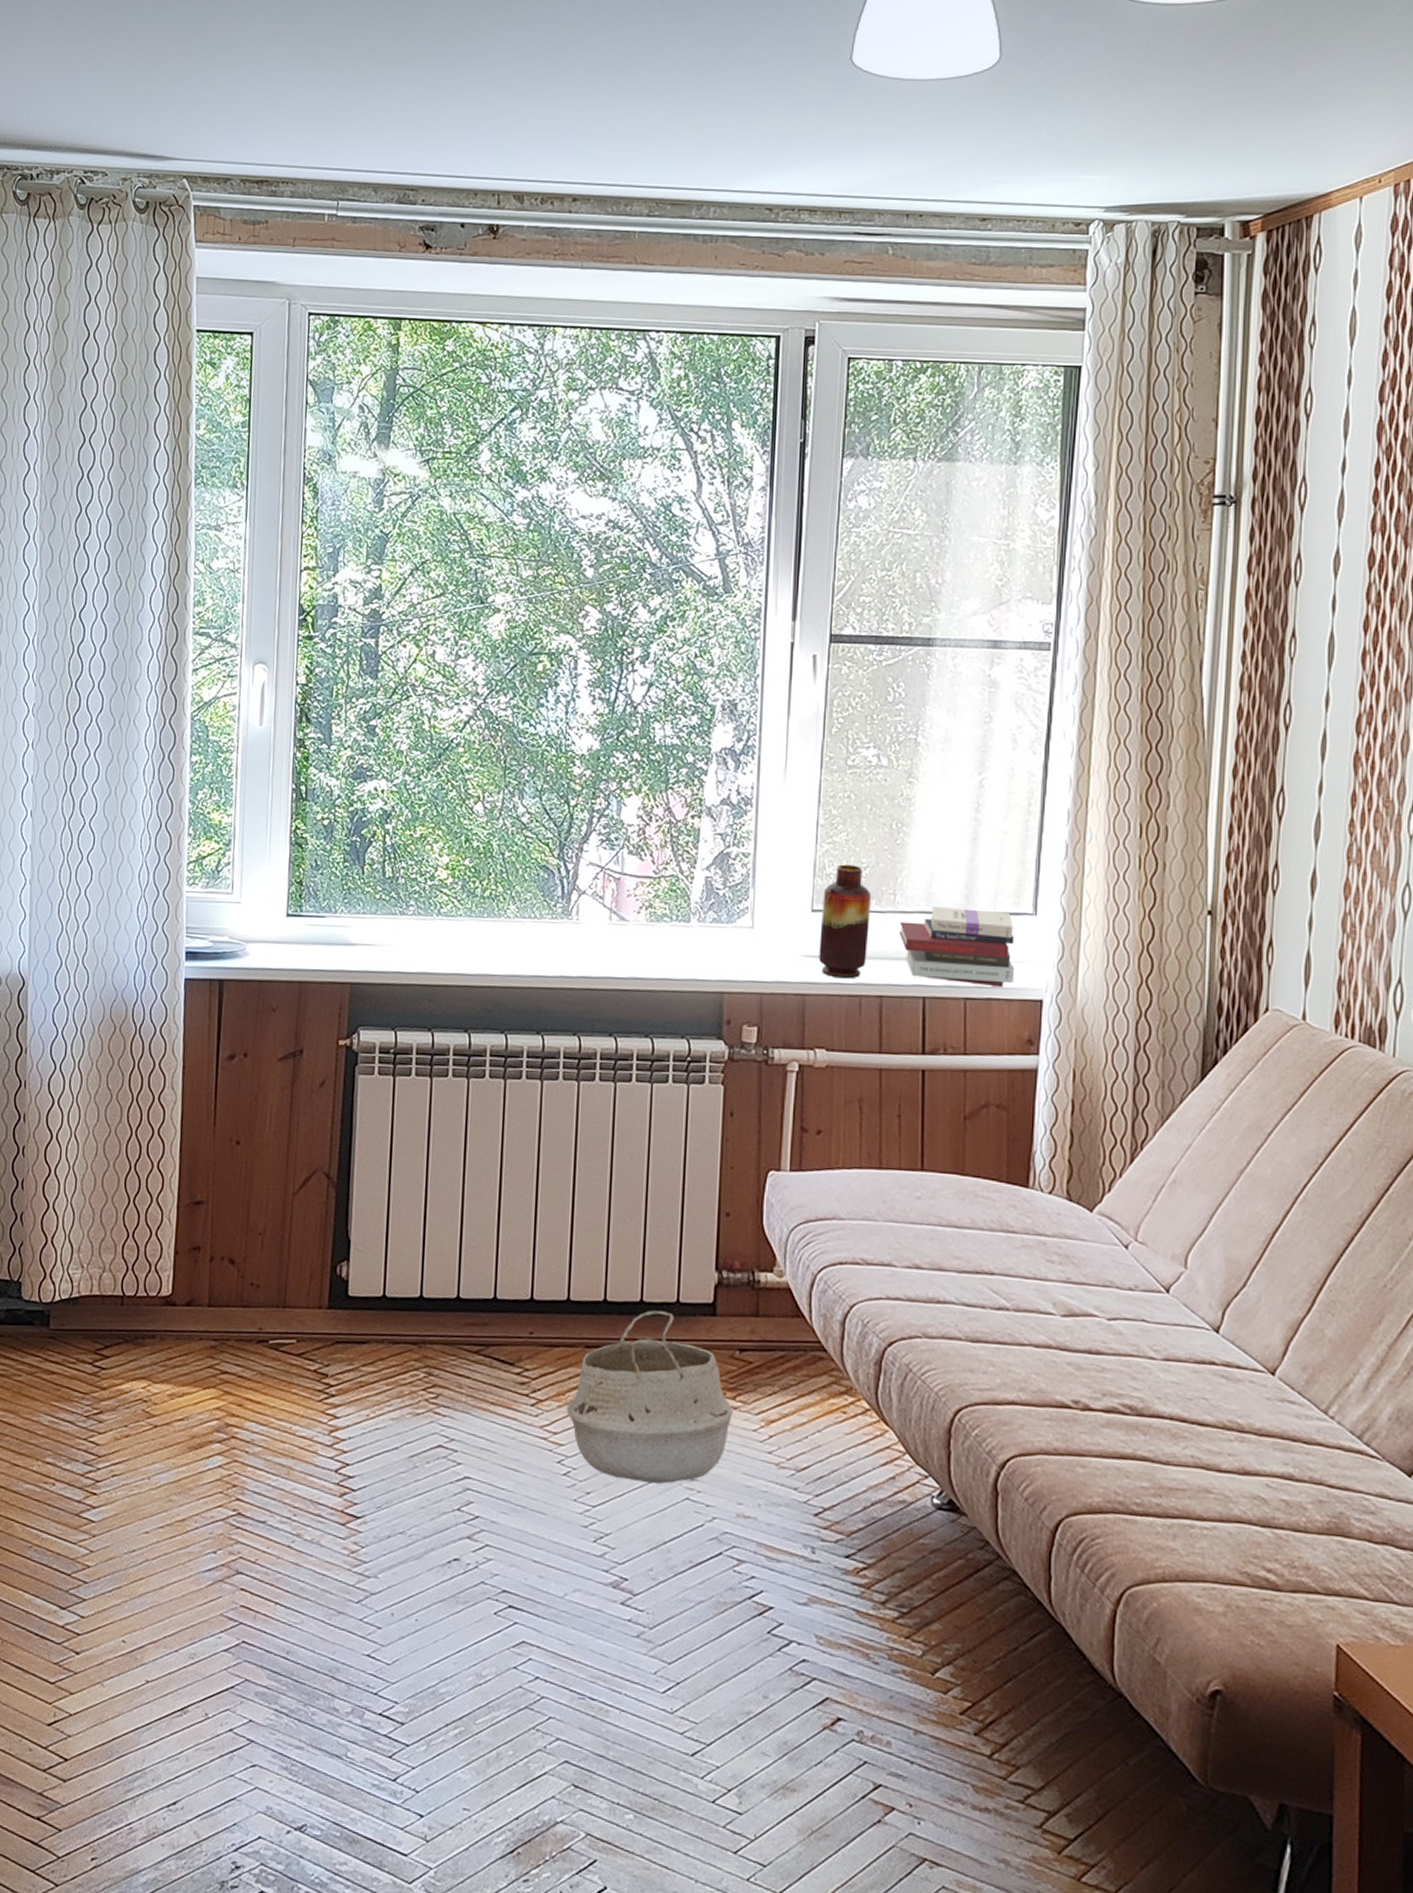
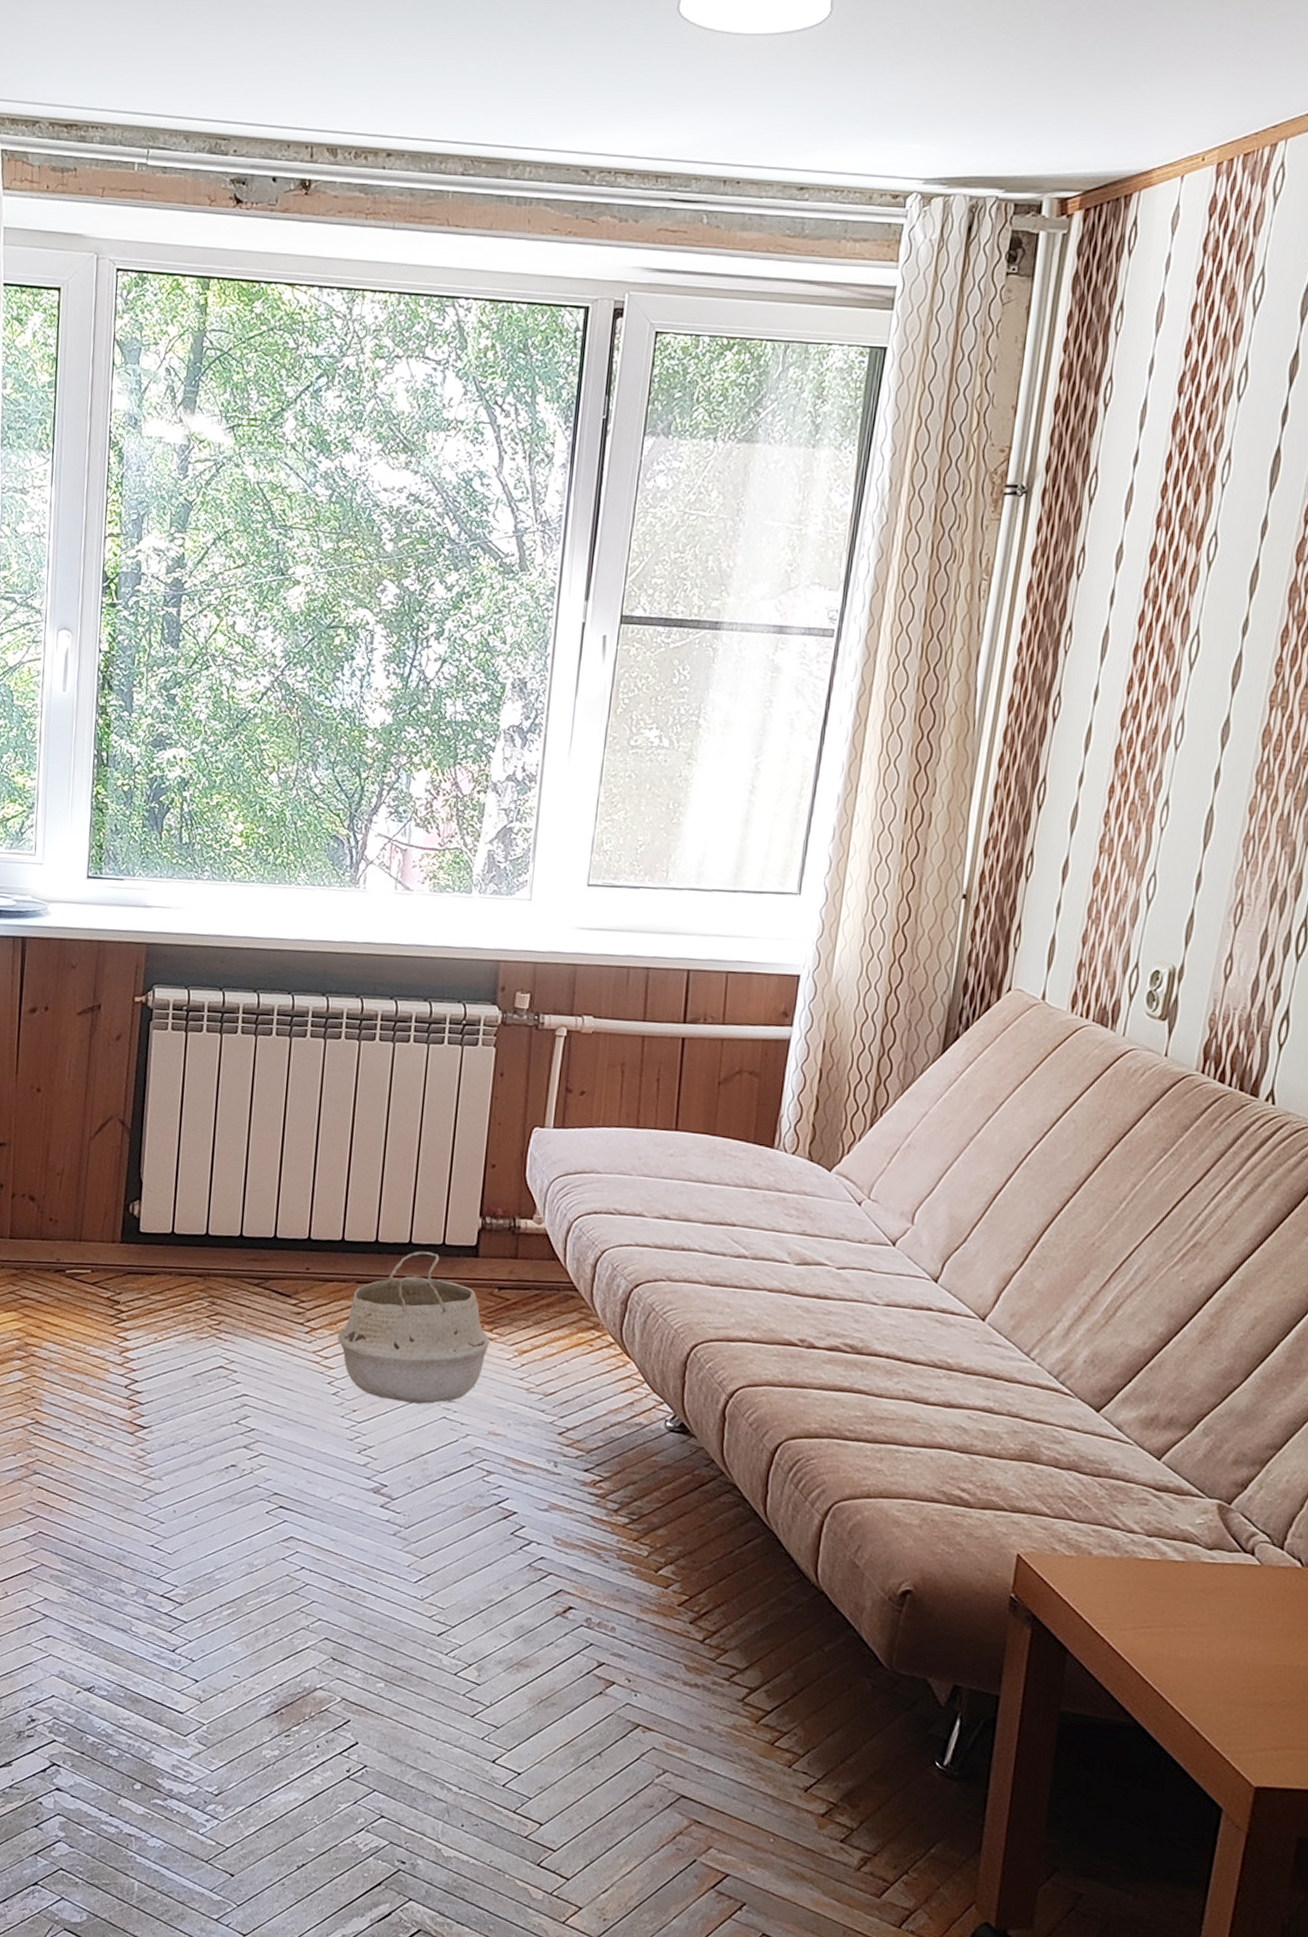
vase: present [819,864,872,979] -> none [591,841,646,951]
books: present [899,905,1015,986] -> none [669,883,778,961]

